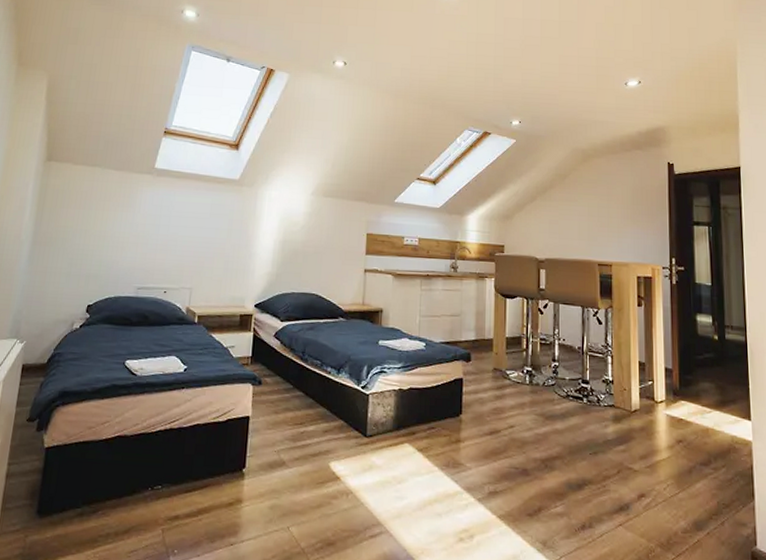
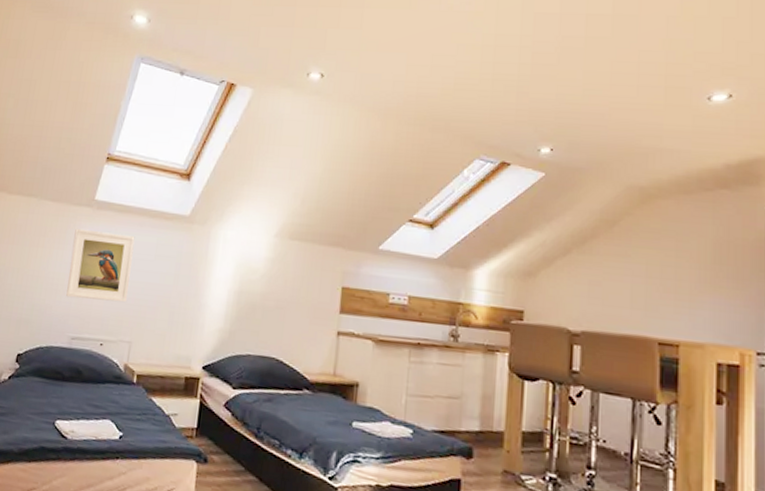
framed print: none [131,193,192,255] -> present [66,228,135,303]

